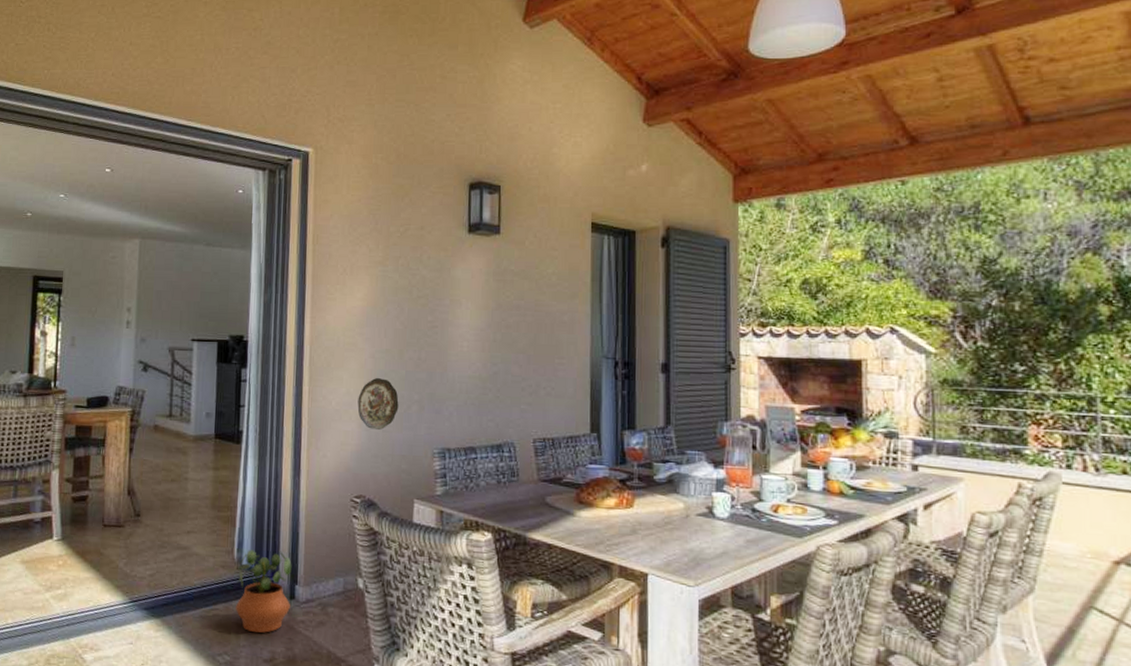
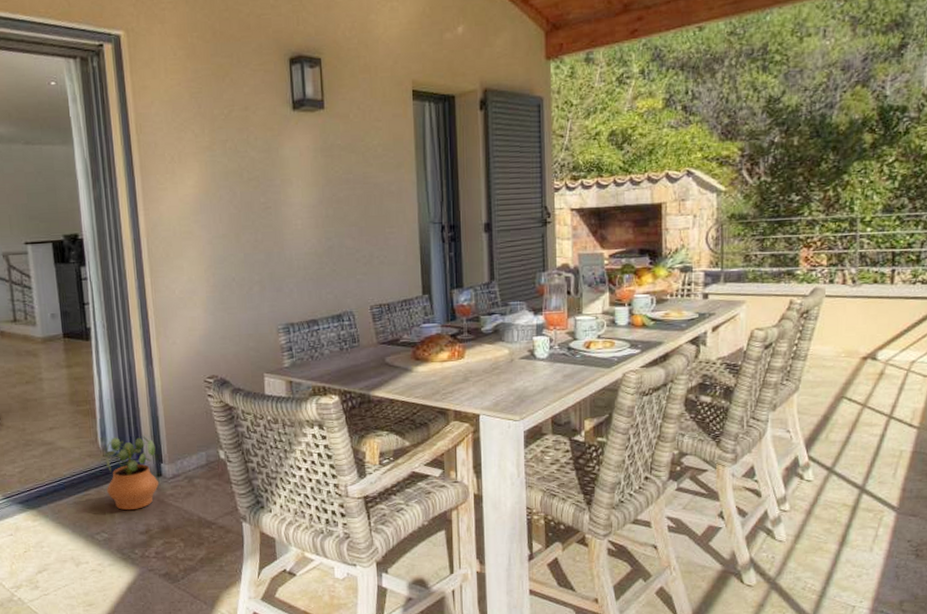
decorative plate: present [357,377,399,430] -> none [200,262,241,313]

